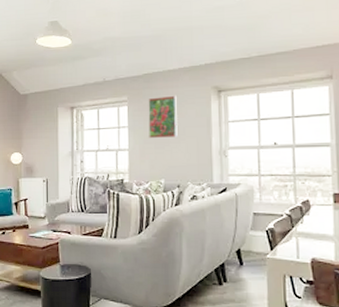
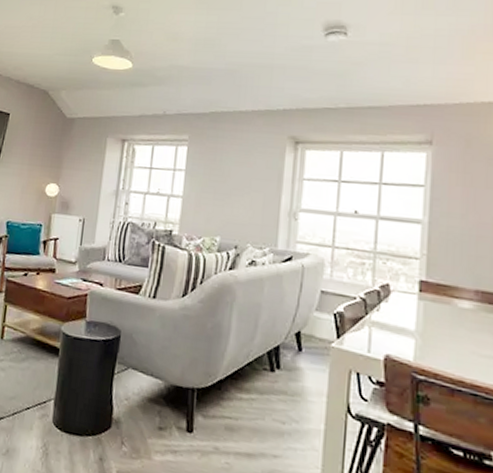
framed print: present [148,95,178,139] -> none [208,140,246,190]

